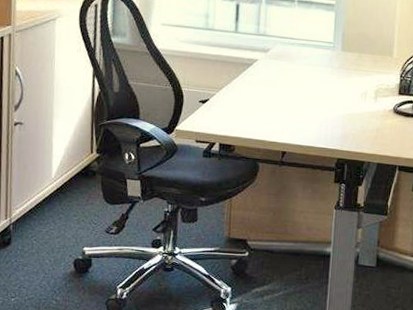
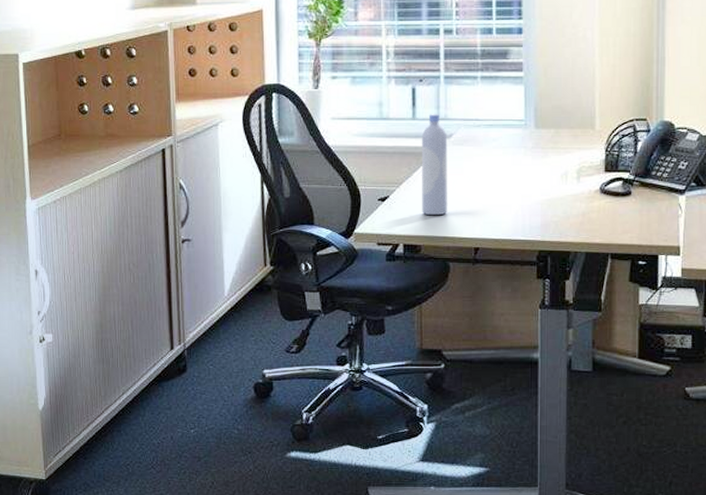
bottle: none [238,29,265,120] -> present [421,114,448,215]

